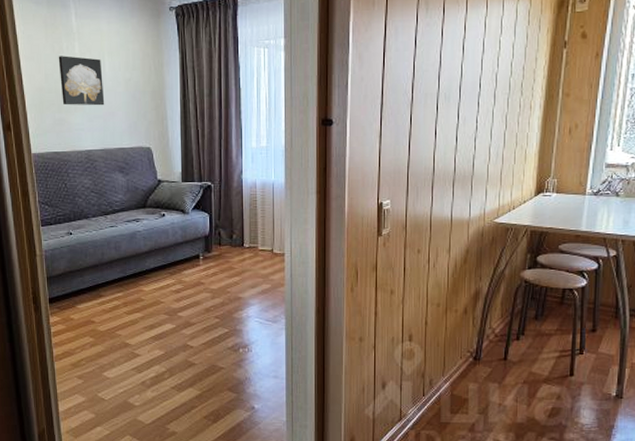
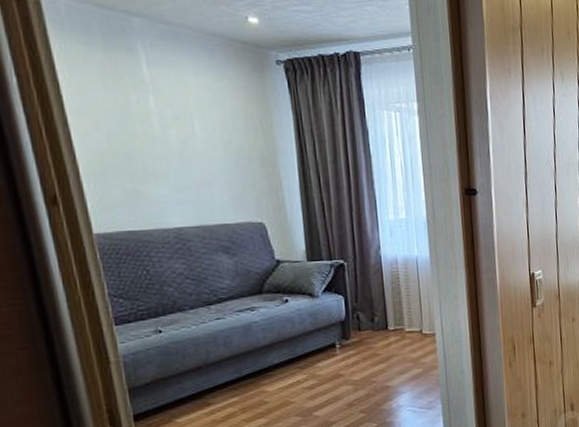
wall art: present [58,55,105,106] -> none [125,111,197,174]

